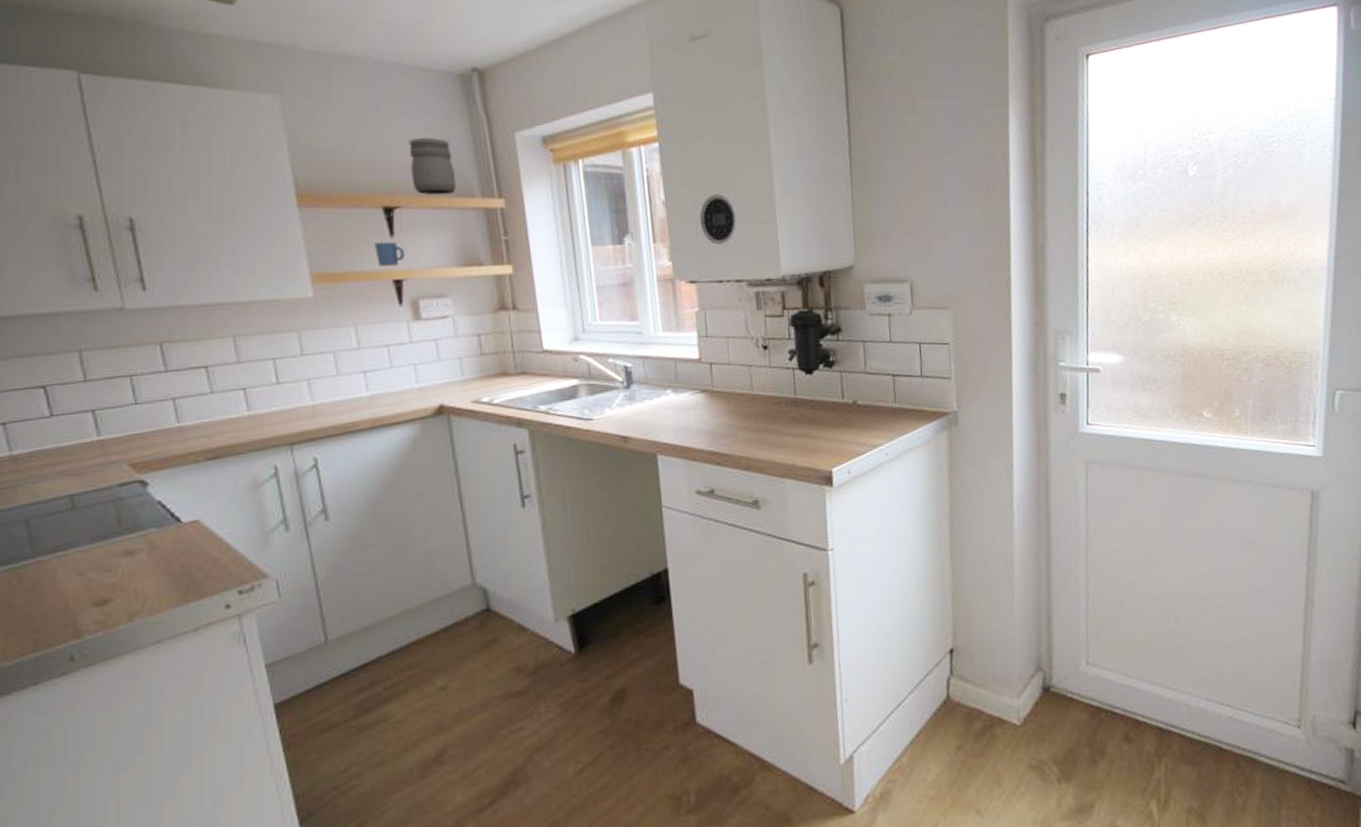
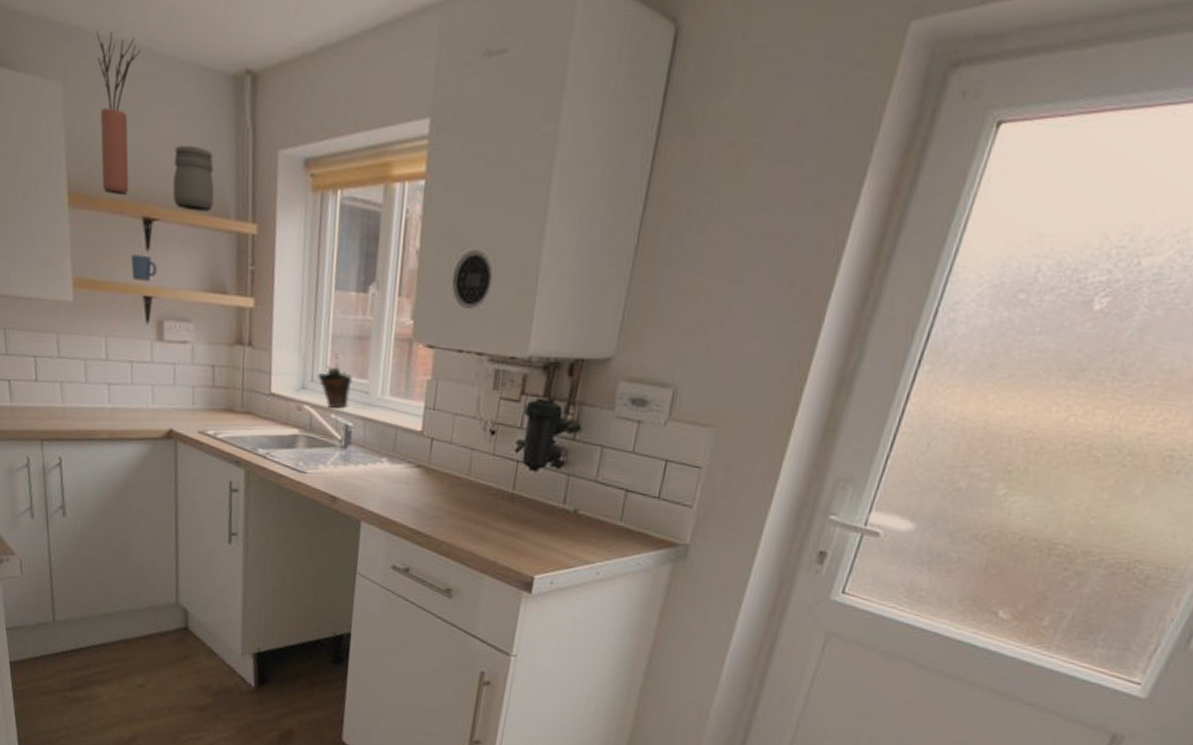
vase: none [312,46,364,190] -> present [96,30,141,196]
succulent plant: none [589,302,624,353] -> present [318,353,353,409]

